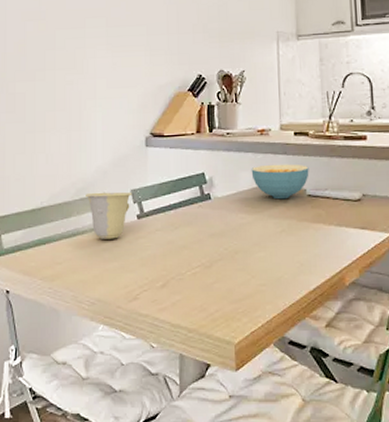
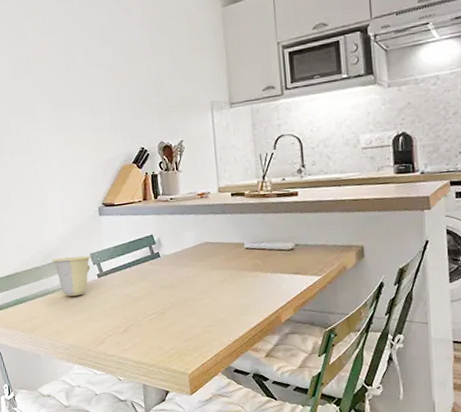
cereal bowl: present [251,164,309,200] -> none [194,222,246,254]

